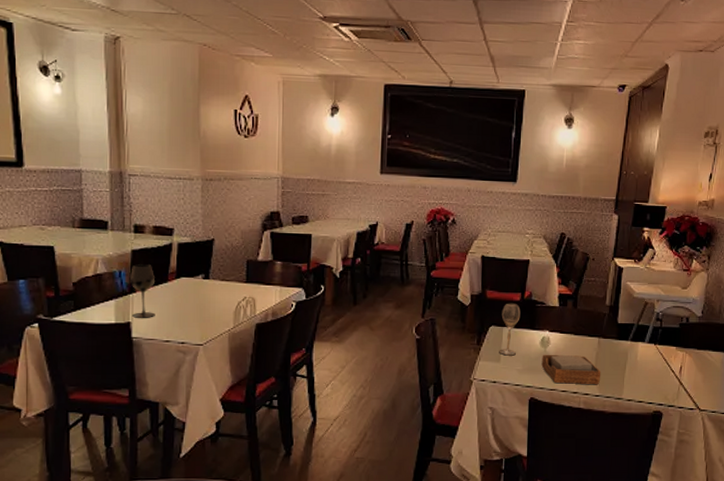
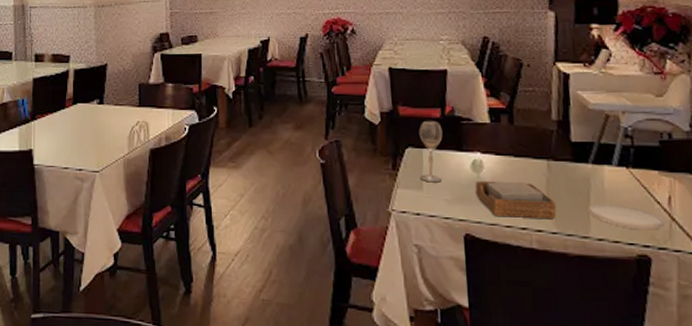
wineglass: present [130,264,155,318] -> none [32,92,55,145]
plate: none [623,372,675,393] -> present [588,203,665,231]

